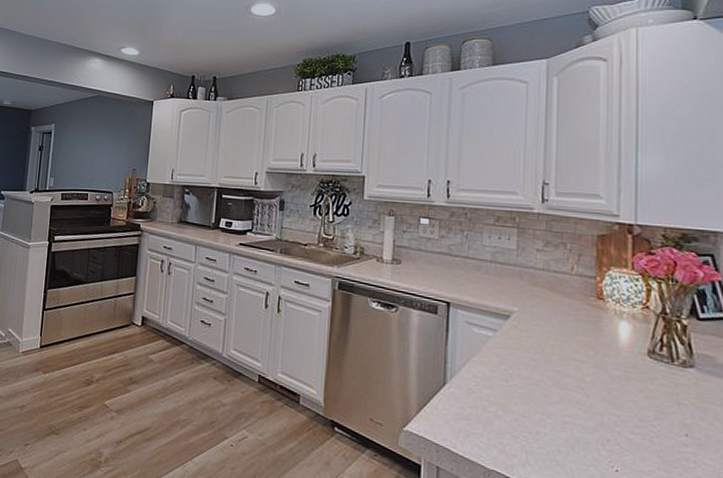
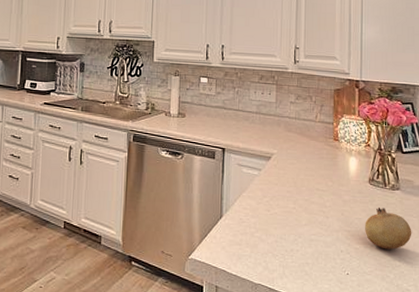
fruit: none [642,387,714,446] -> present [365,207,412,250]

